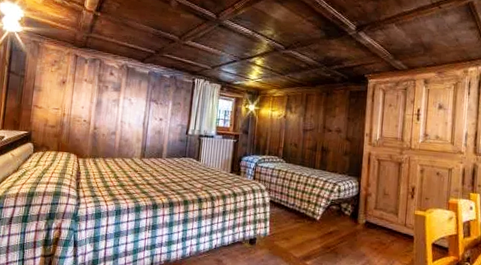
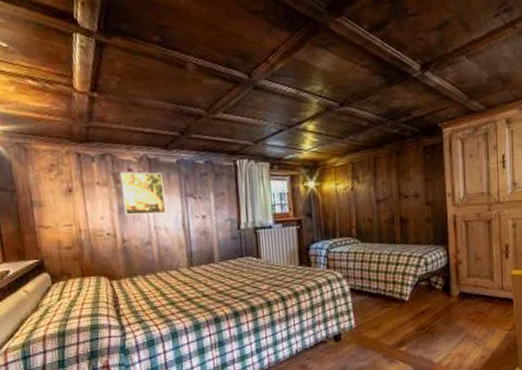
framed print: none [101,74,136,112] -> present [119,172,166,215]

